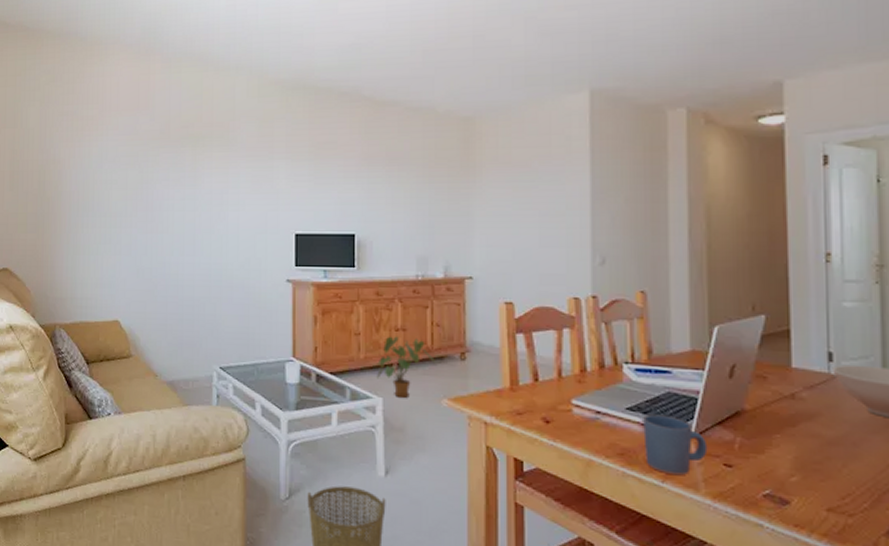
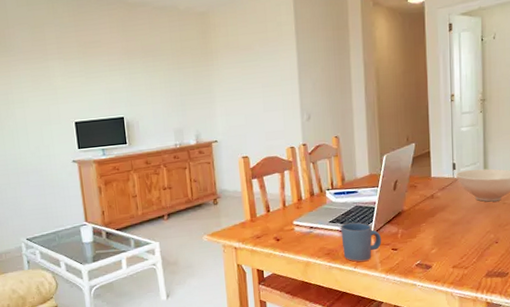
house plant: present [377,336,435,398] -> none [152,193,195,240]

